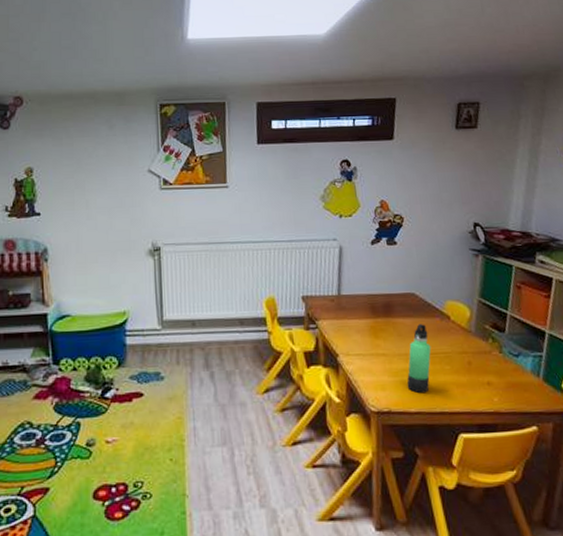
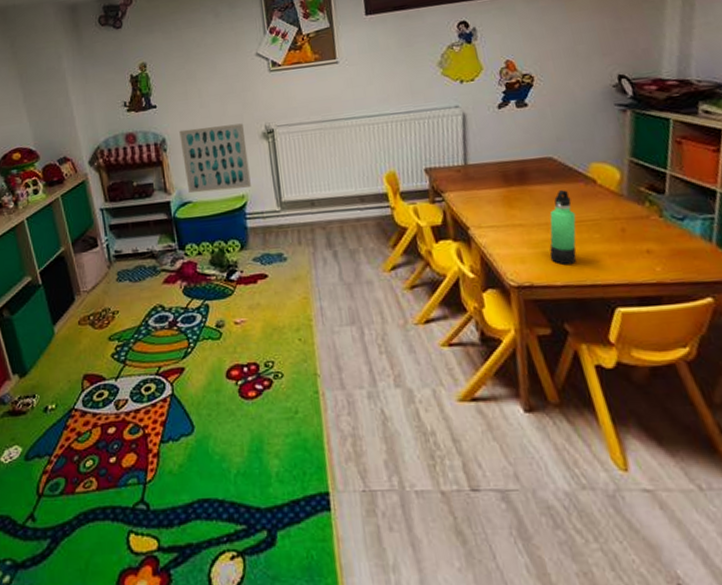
wall art: none [63,239,133,307] -> present [179,123,251,194]

